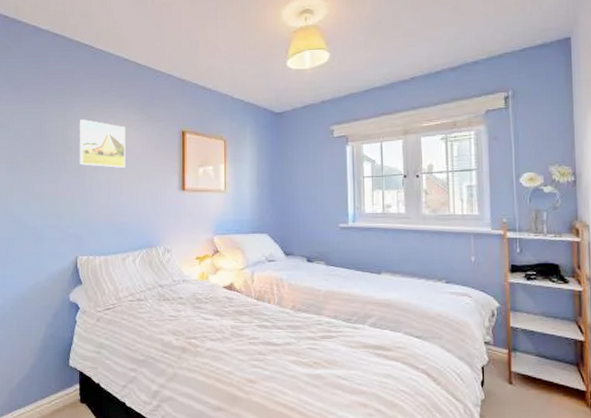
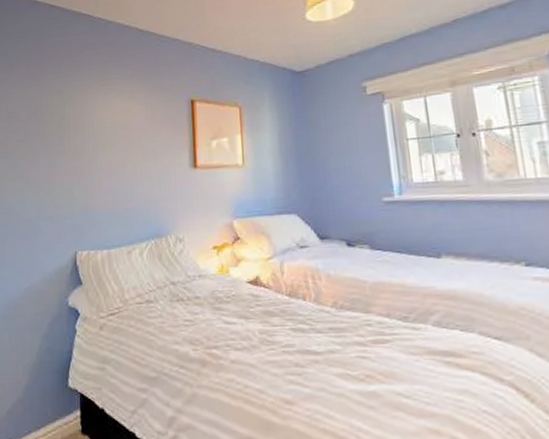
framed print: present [79,119,126,168] -> none [77,94,129,147]

